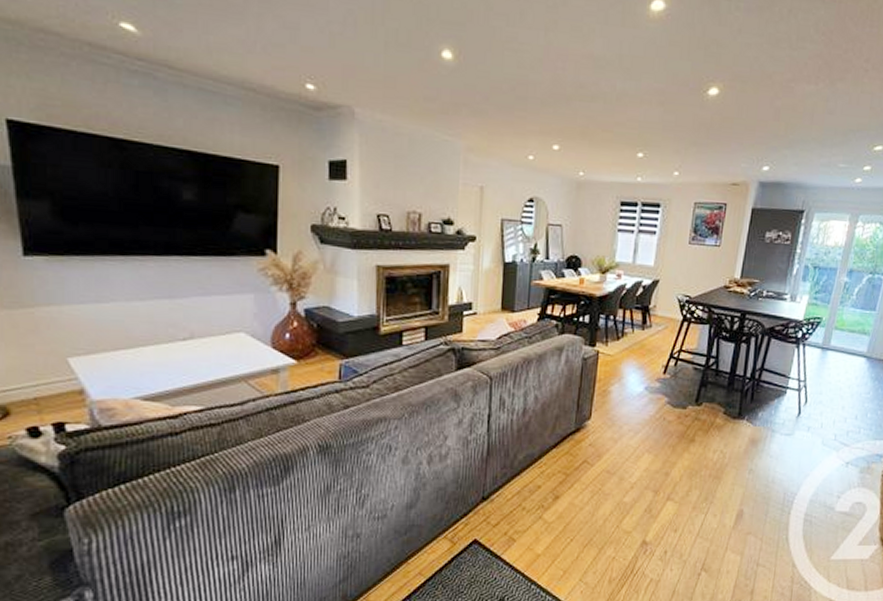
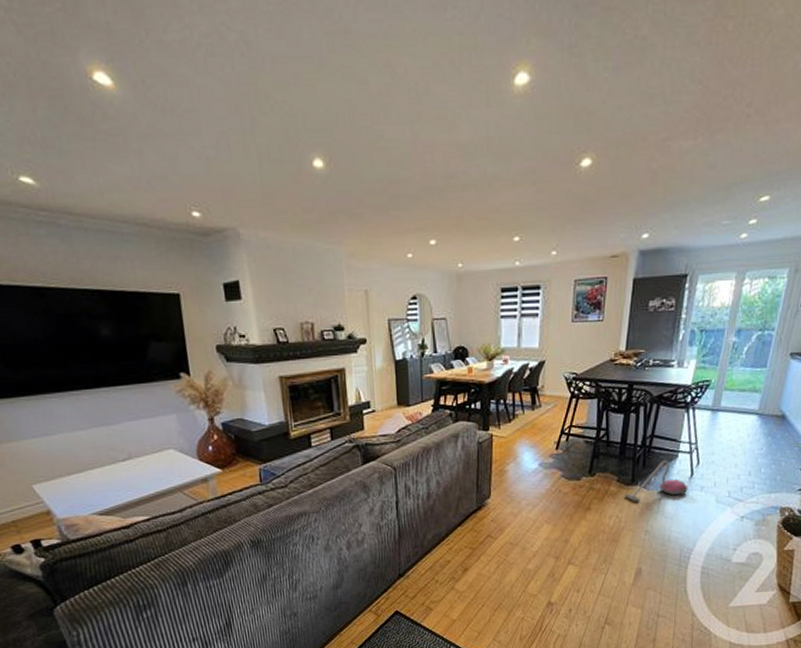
vacuum cleaner: none [730,395,795,437] -> present [625,459,688,502]

